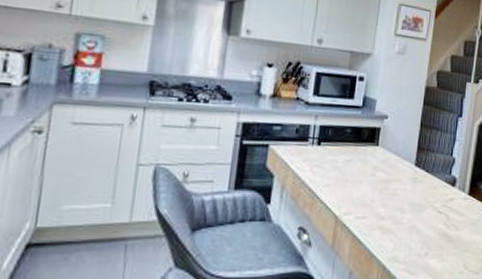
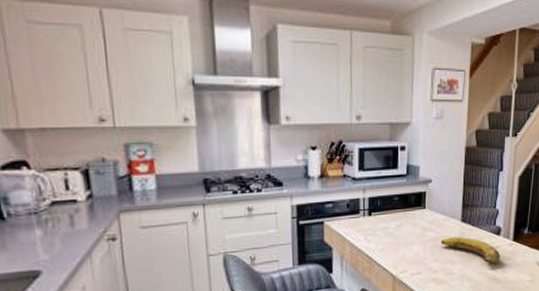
banana: none [391,181,455,218] -> present [441,236,501,263]

